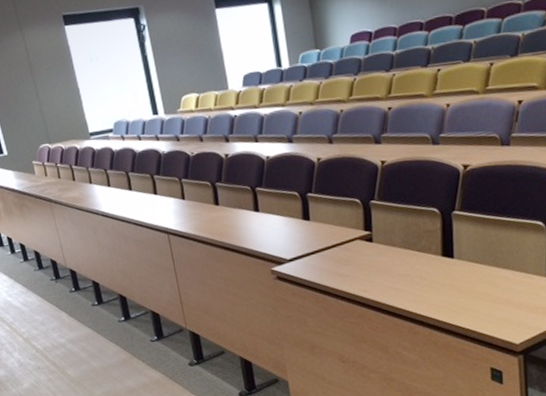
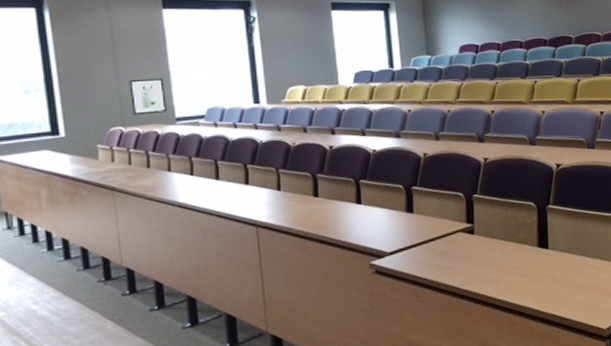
wall art: none [47,95,81,133] -> present [128,78,166,115]

